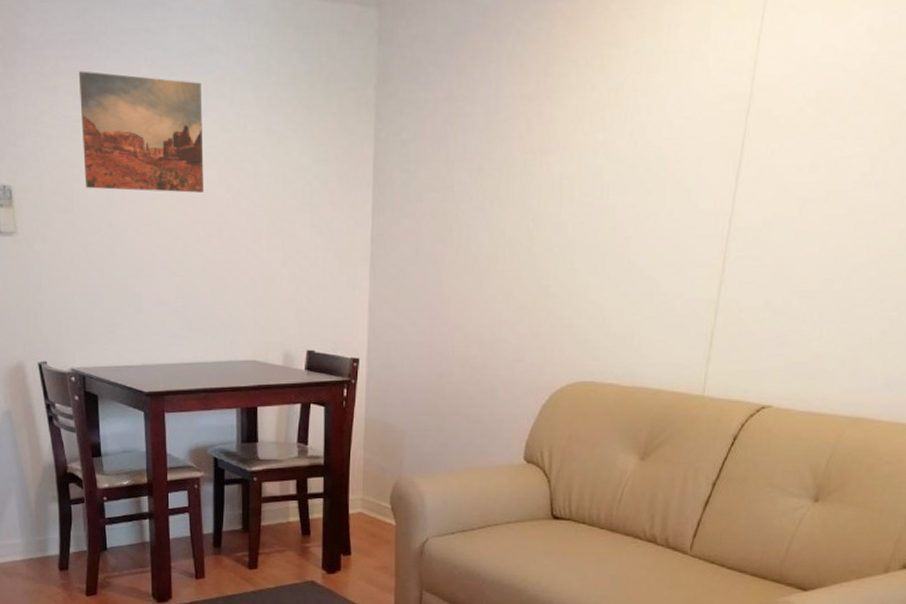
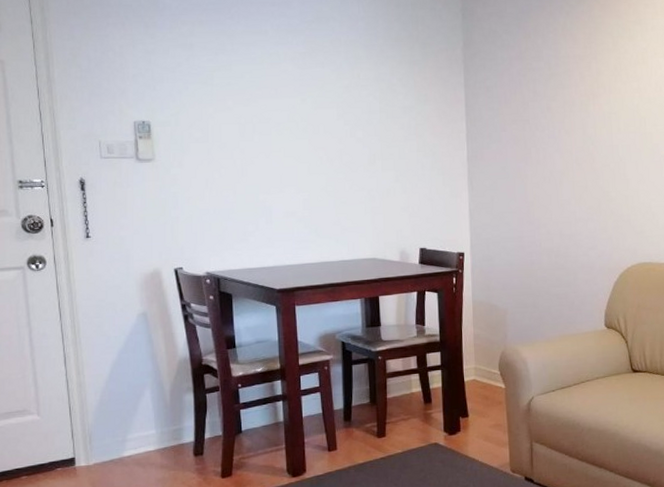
wall art: present [78,71,204,193] -> none [213,32,325,126]

